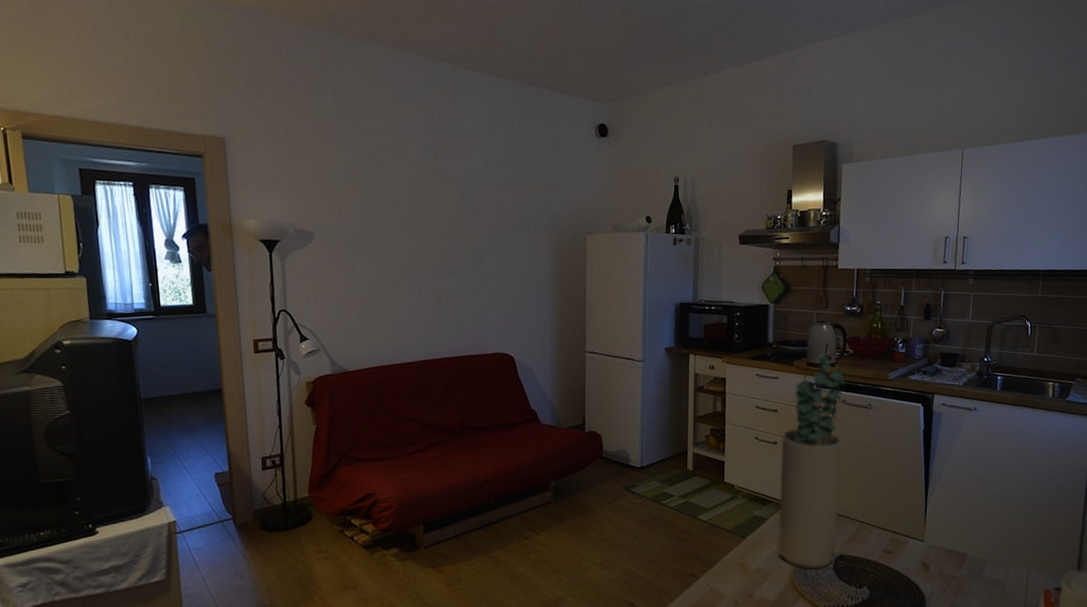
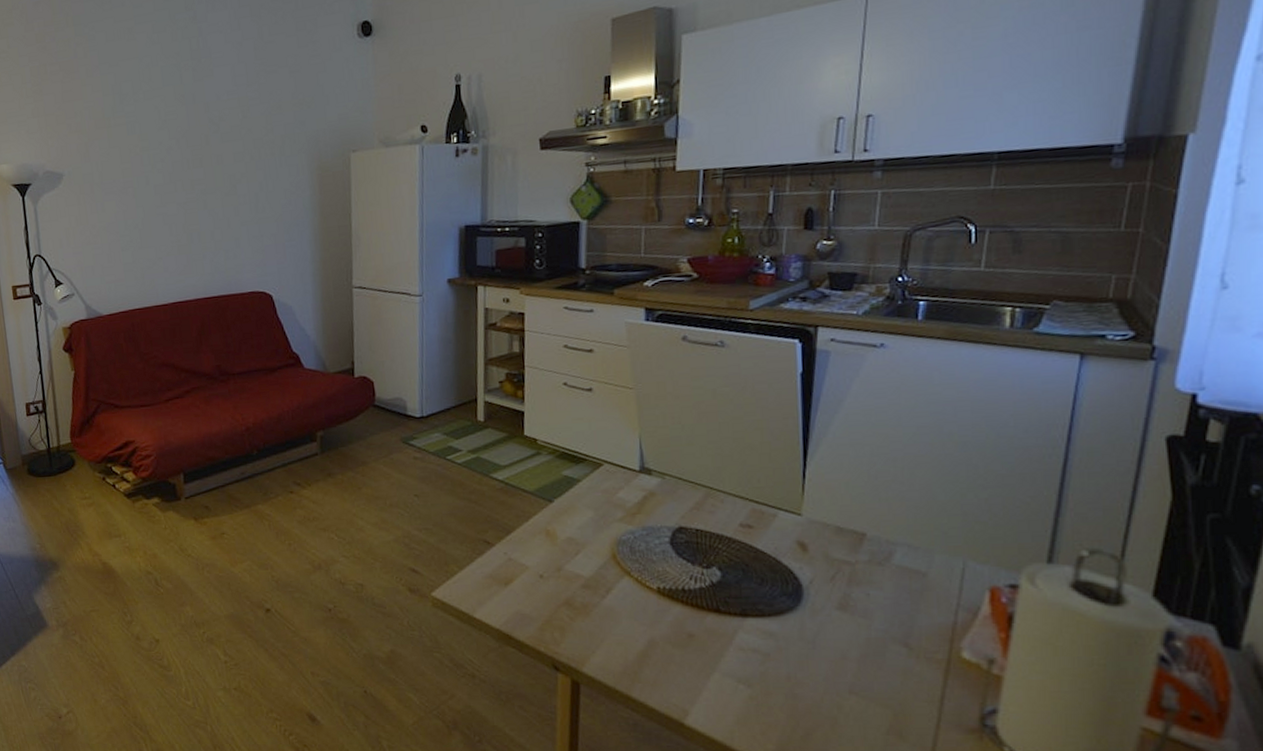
vase: present [778,343,845,570] -> none [595,266,686,543]
kettle: present [806,321,848,368] -> none [631,238,690,297]

